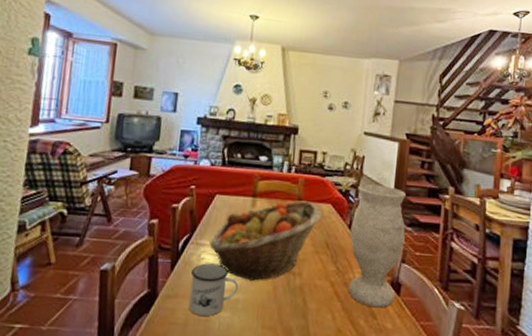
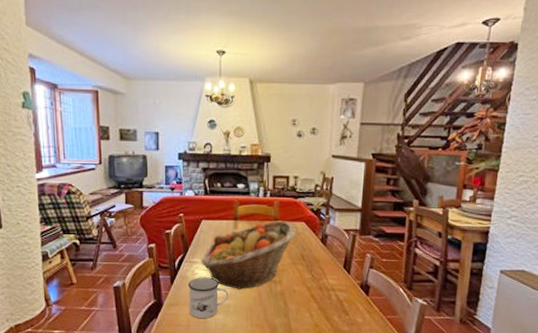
vase: present [349,184,406,308] -> none [322,202,373,306]

